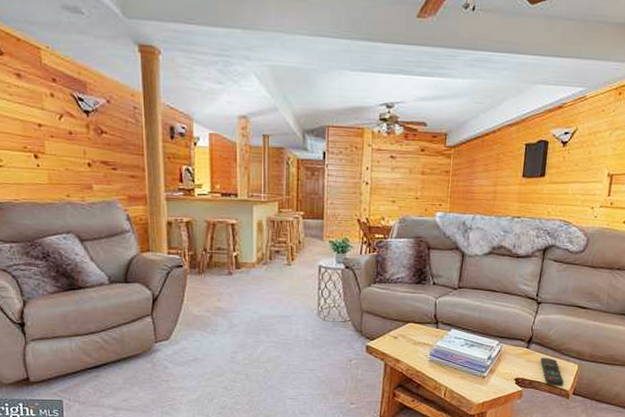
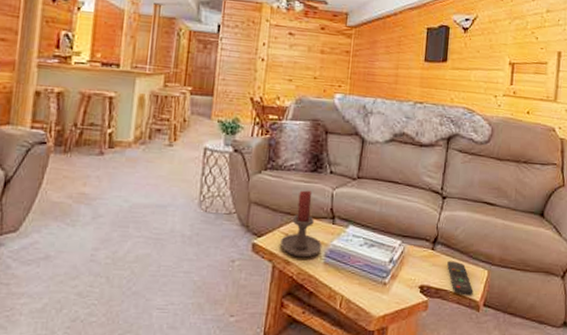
candle holder: none [391,300,428,357] -> present [280,190,322,258]

